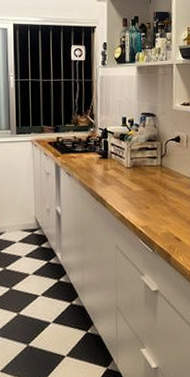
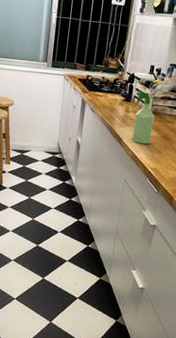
spray bottle: none [111,146,136,203] -> present [131,91,155,145]

